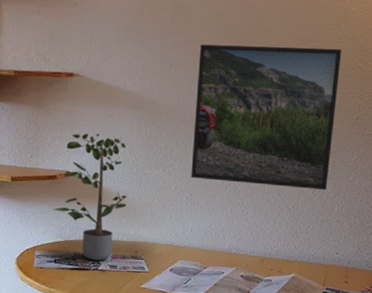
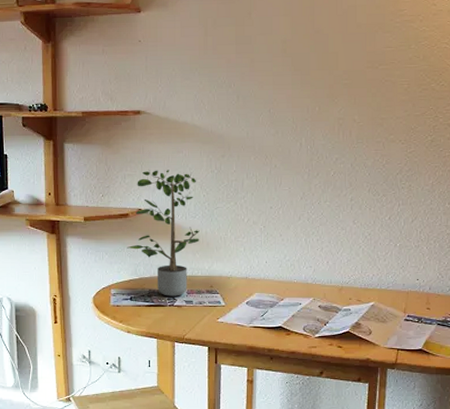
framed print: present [191,44,342,191] -> none [263,70,413,216]

